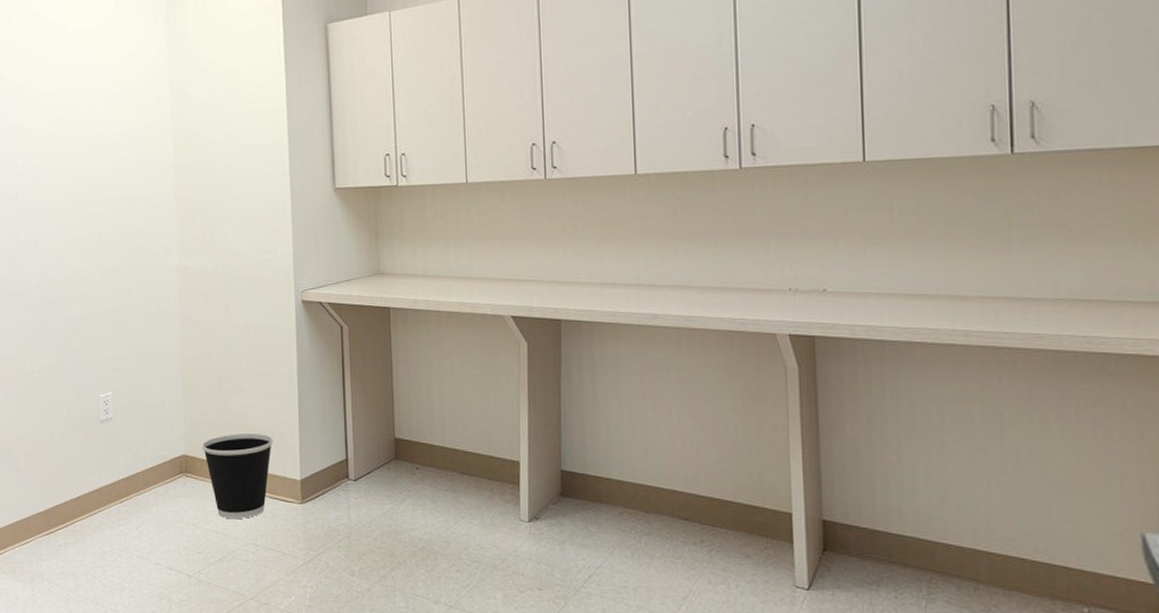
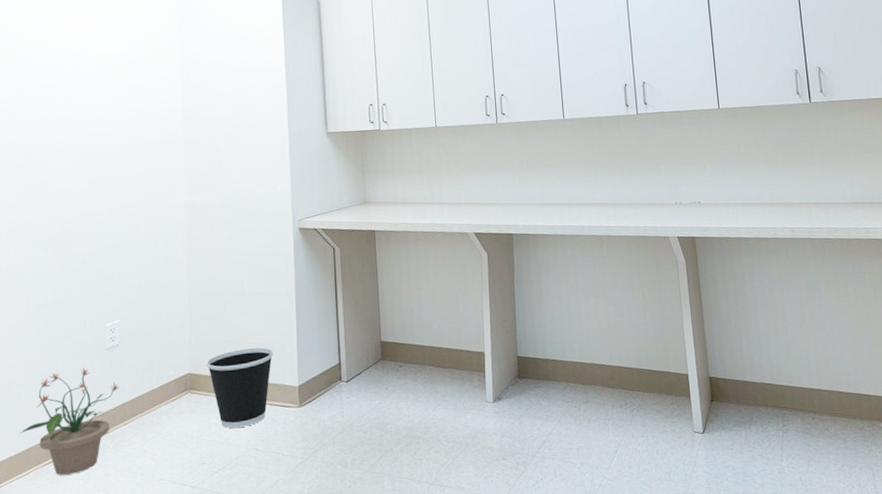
potted plant: none [20,438,114,548] -> present [19,367,119,475]

